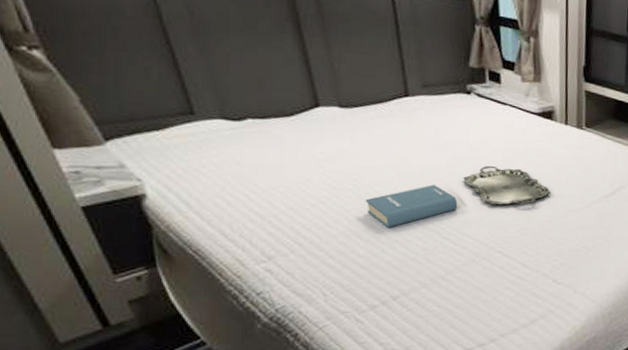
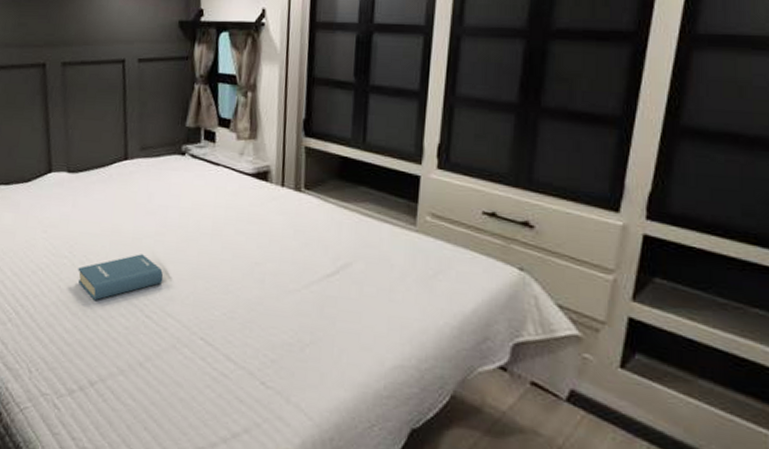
serving tray: present [463,166,552,205] -> none [171,234,263,281]

